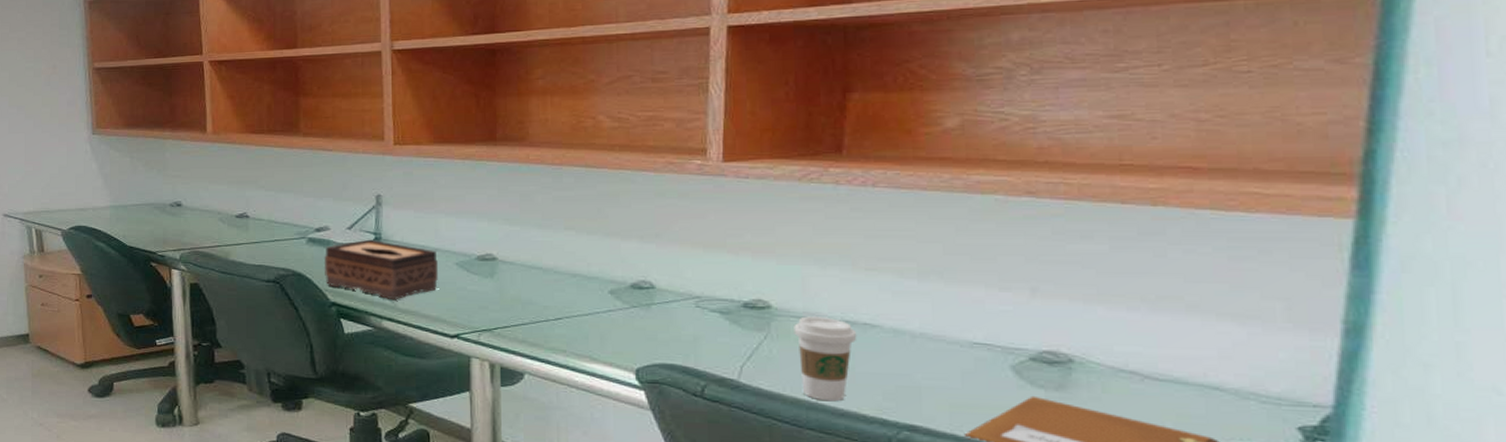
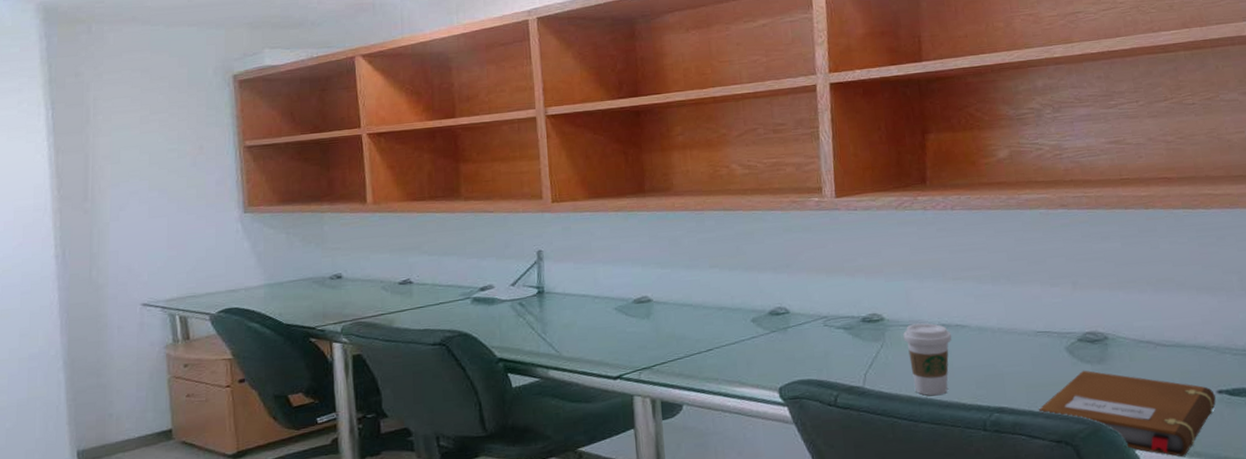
tissue box: present [323,239,438,301] -> none [489,293,599,350]

